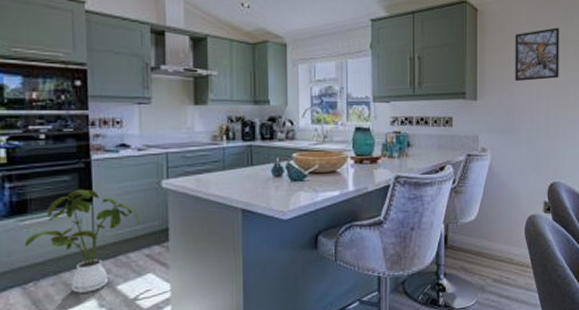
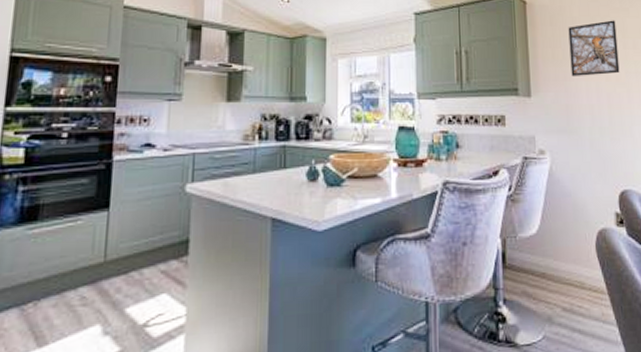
house plant: present [24,189,140,293] -> none [29,193,158,317]

